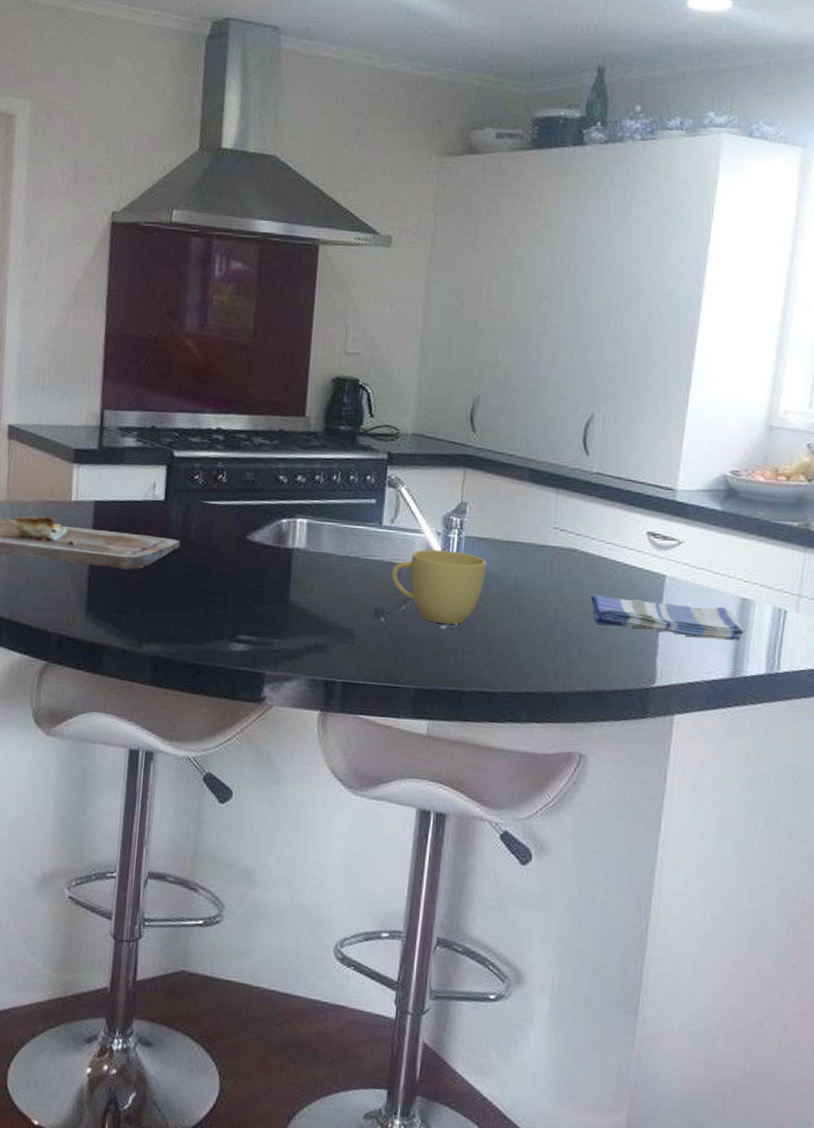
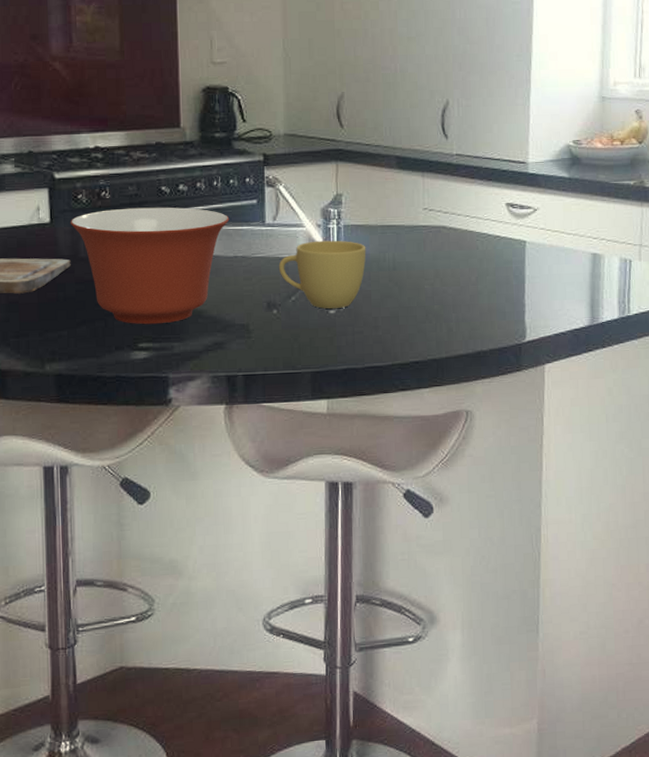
mixing bowl: none [184,494,346,618] -> present [70,207,230,324]
dish towel: present [590,595,746,642] -> none [462,263,599,294]

